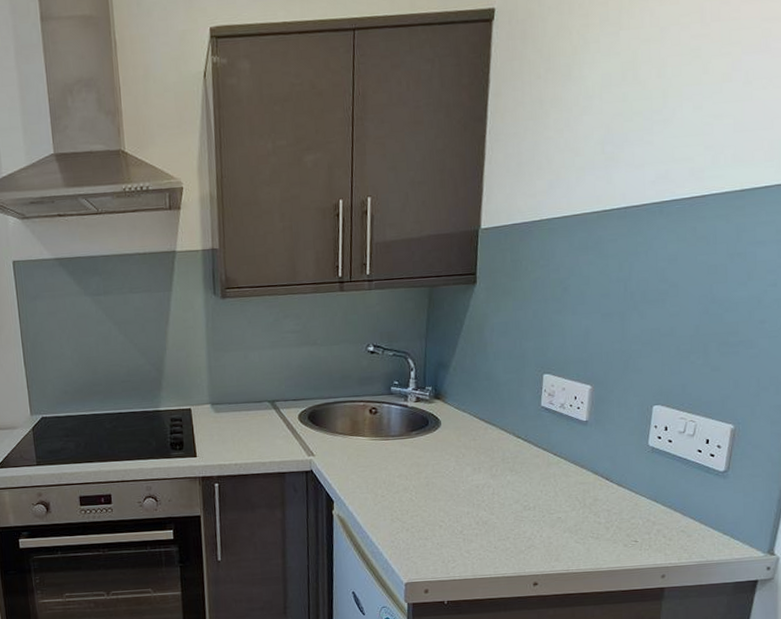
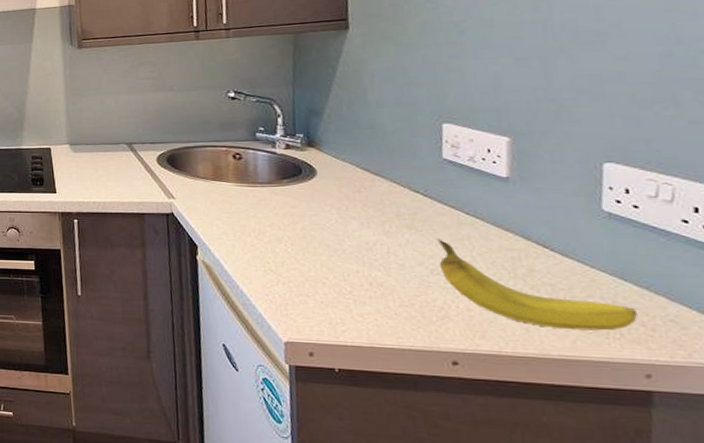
fruit: none [530,478,662,547] -> present [437,239,638,331]

